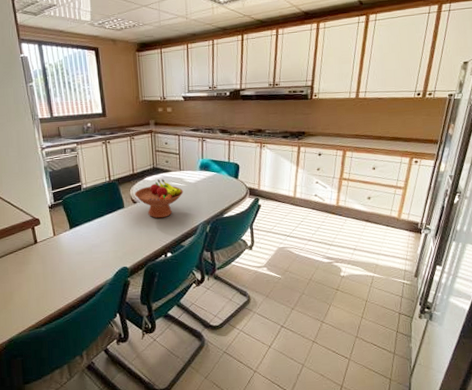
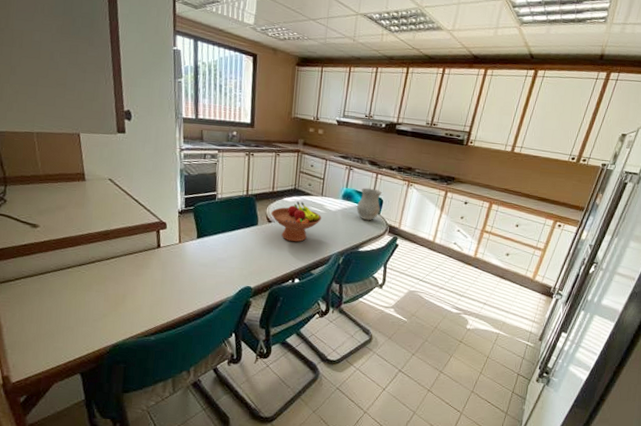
vase: none [214,155,238,187] -> present [356,187,382,221]

